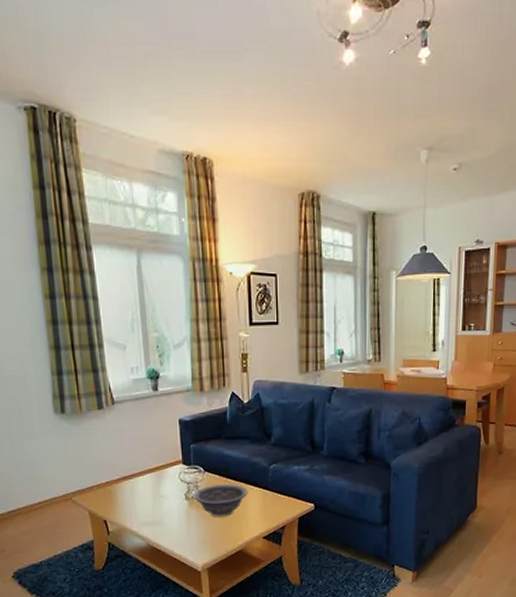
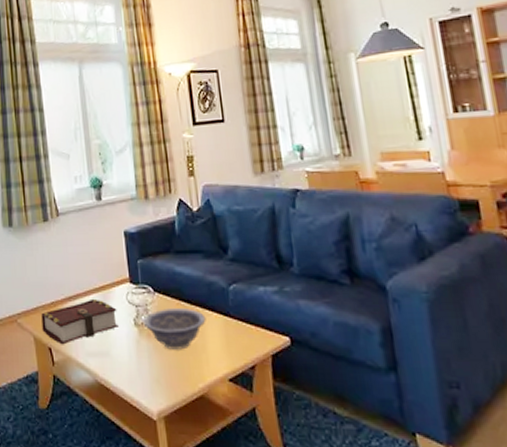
book: none [96,477,171,518] -> present [41,298,119,345]

